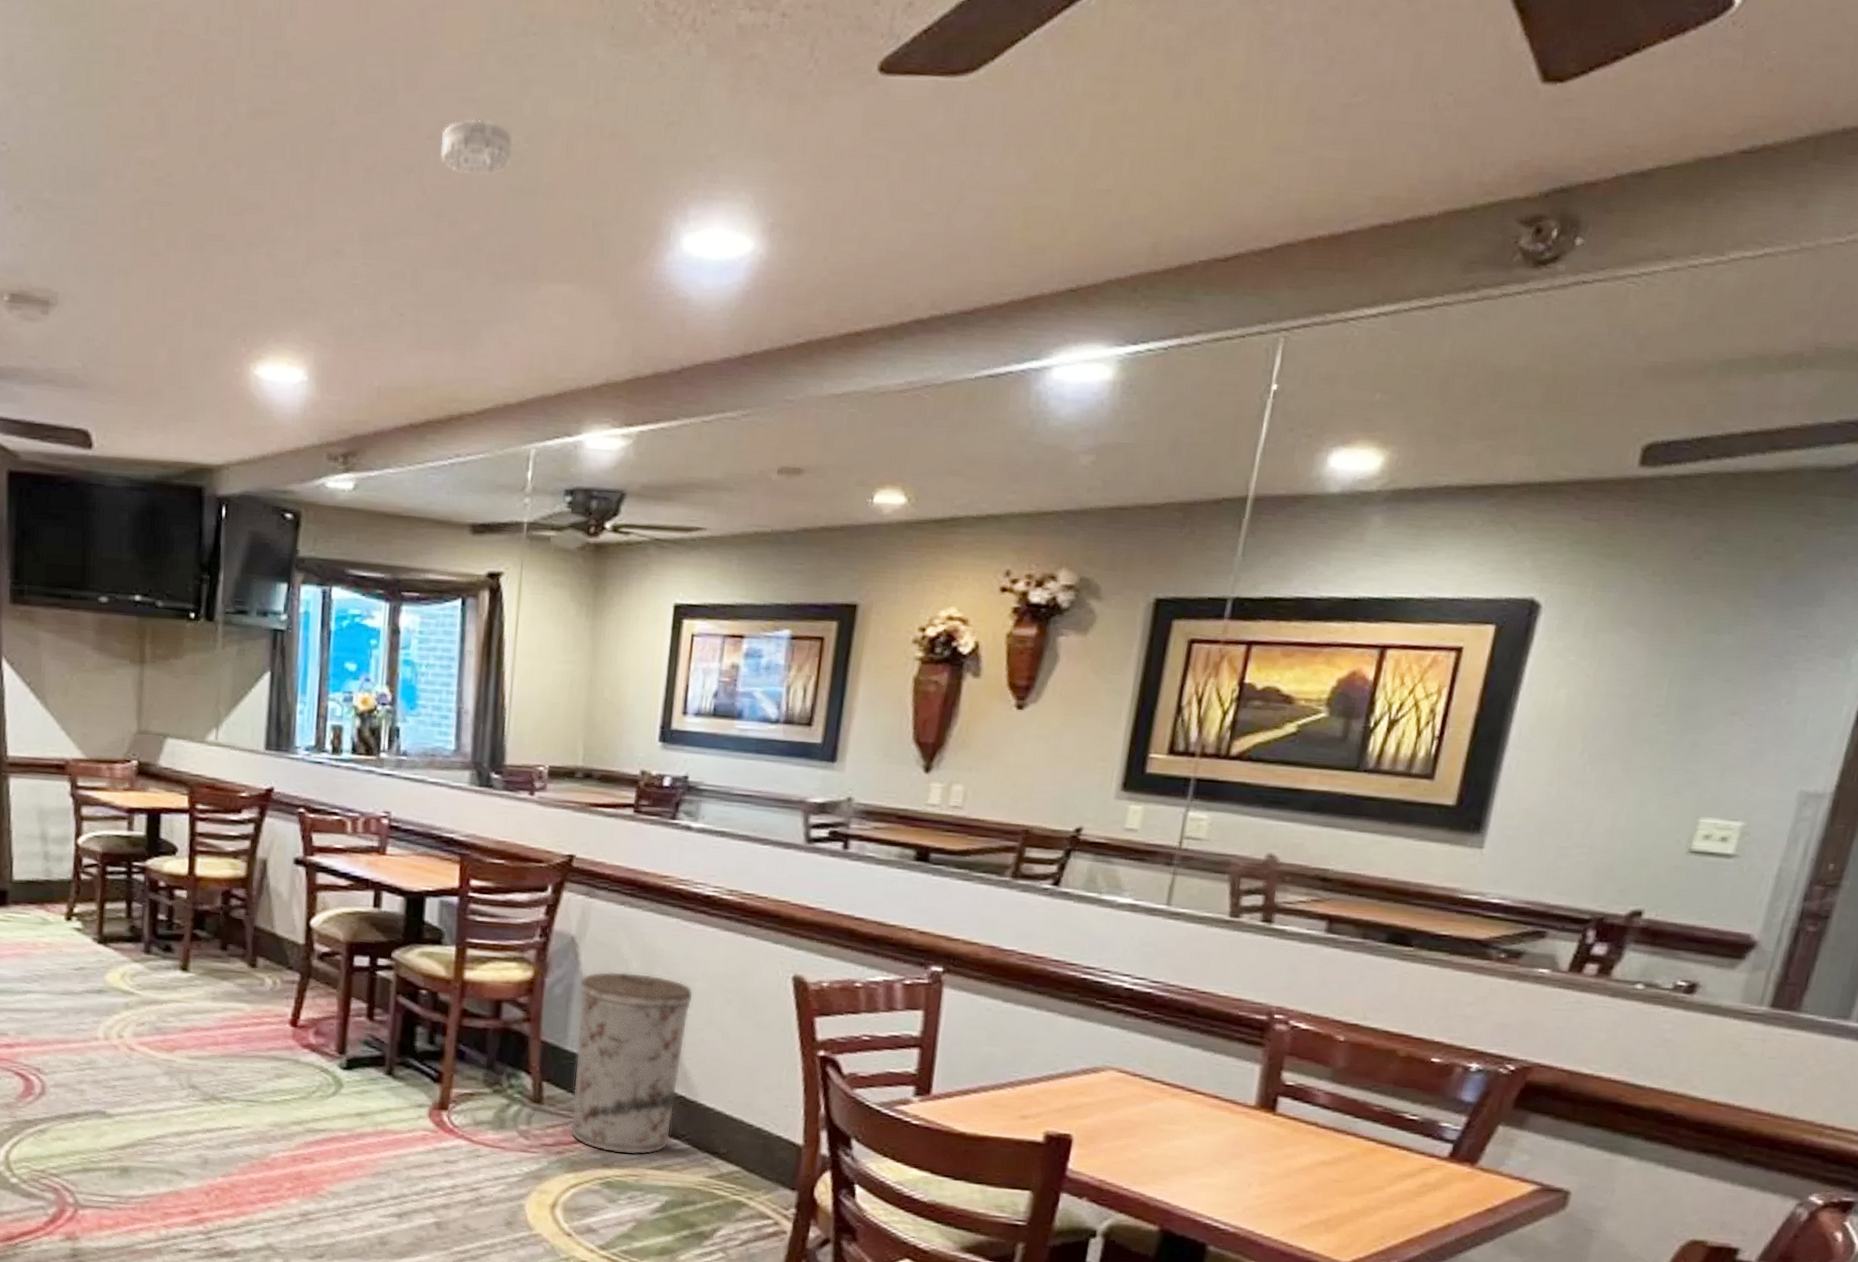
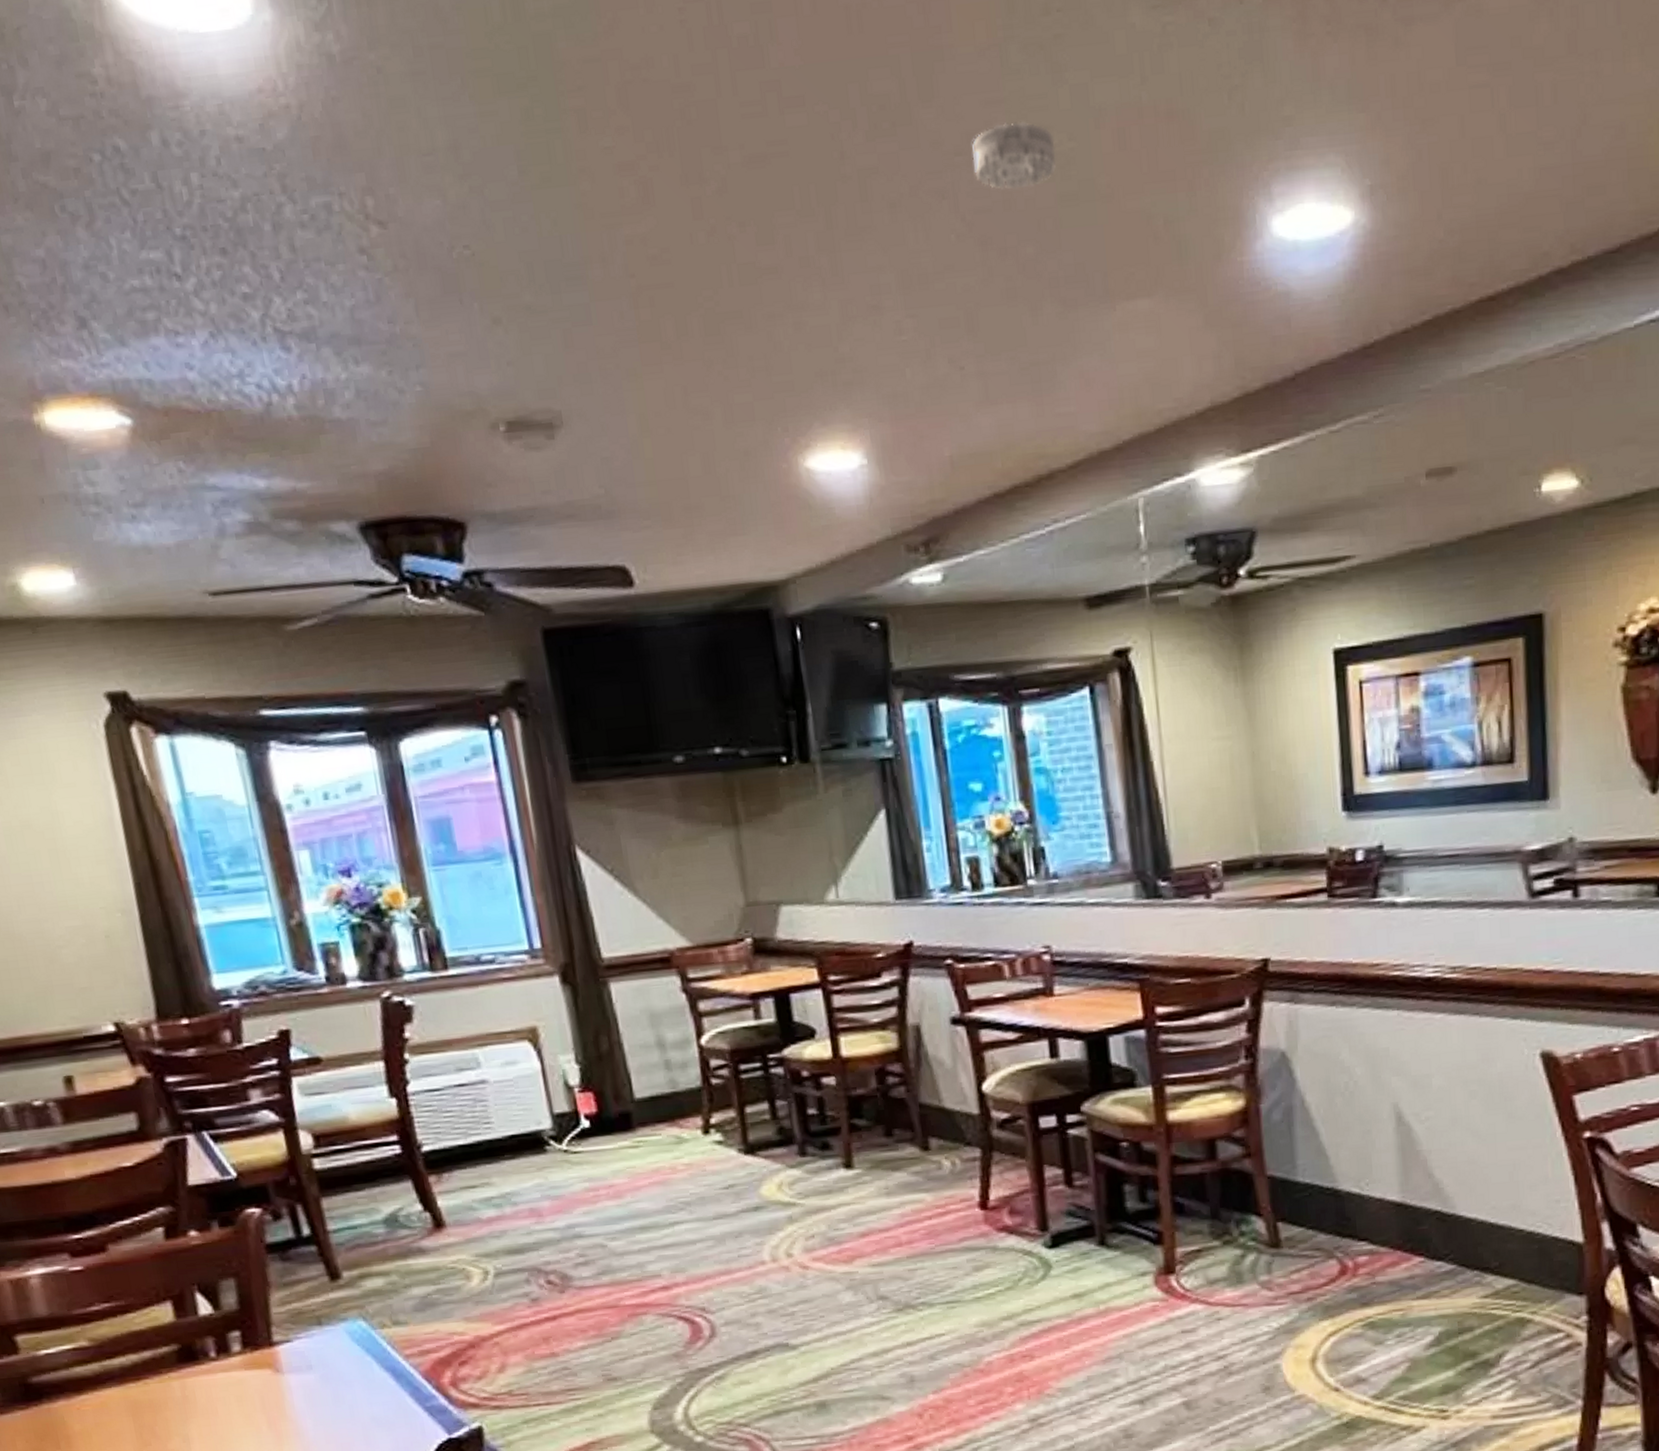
trash can: present [570,971,694,1155] -> none [1299,1079,1432,1289]

